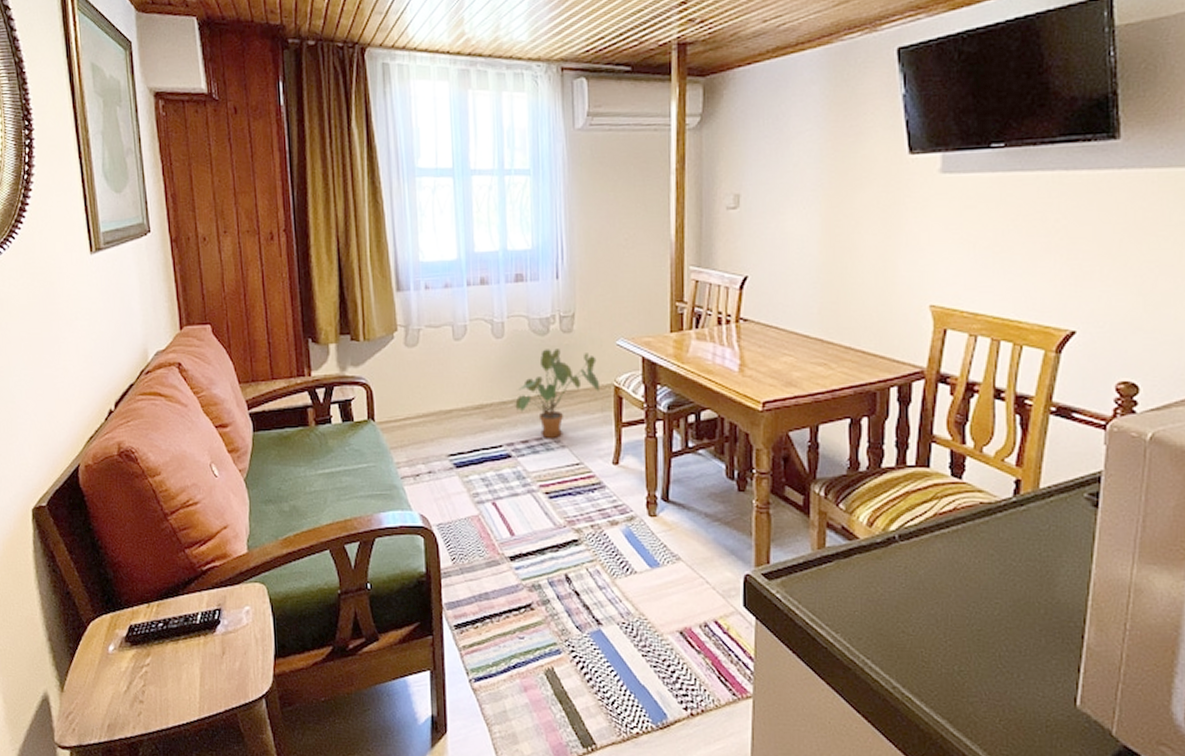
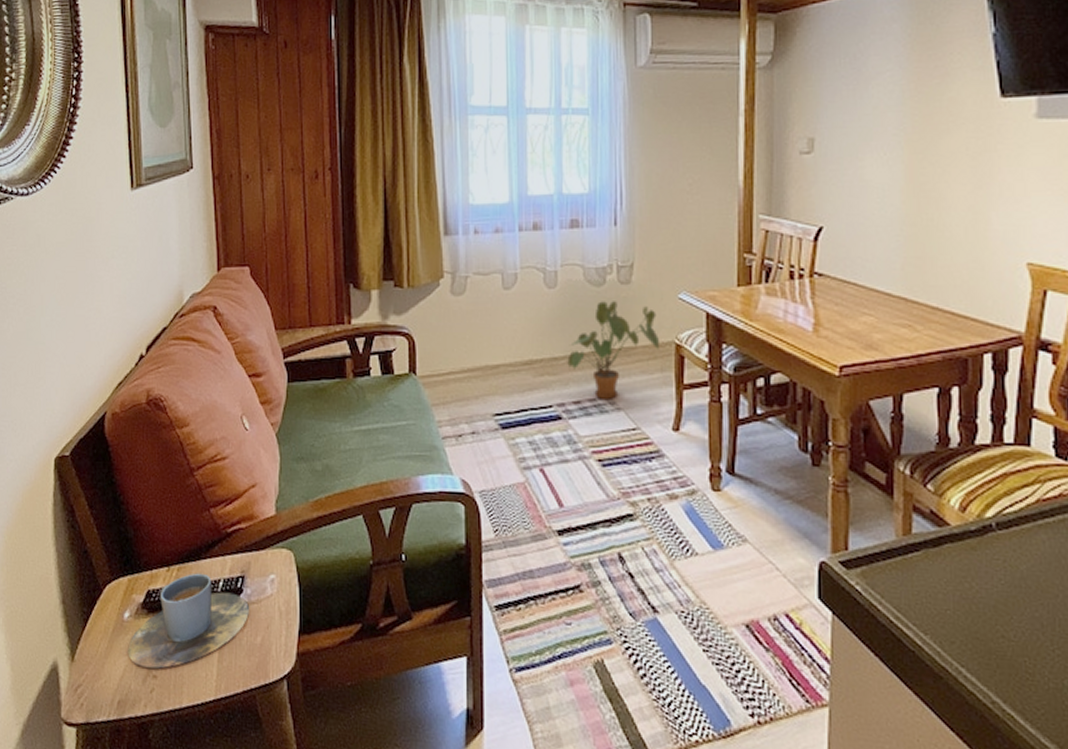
cup: none [114,608,227,695] -> present [128,573,249,669]

